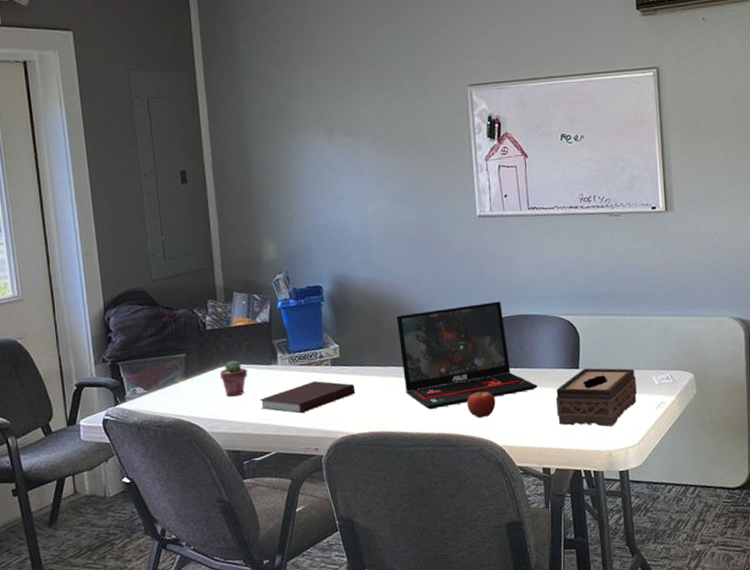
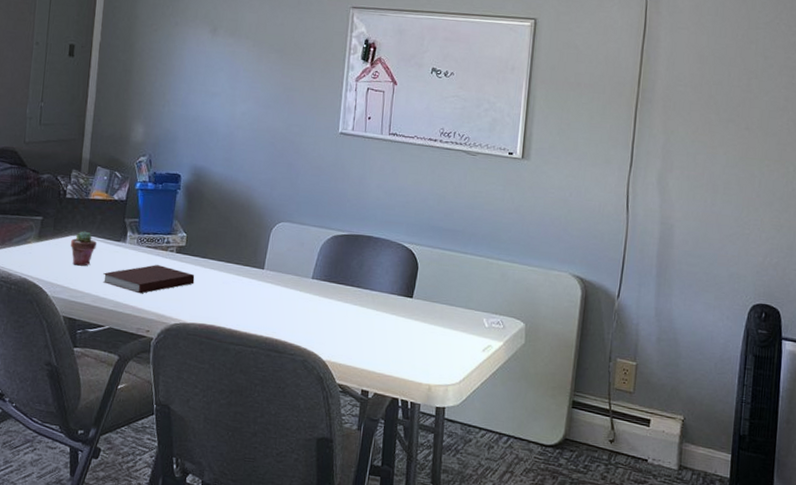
laptop: present [396,301,537,410] -> none [242,215,369,313]
fruit: present [467,388,496,418] -> none [298,300,327,329]
tissue box: present [555,368,637,427] -> none [384,298,467,361]

